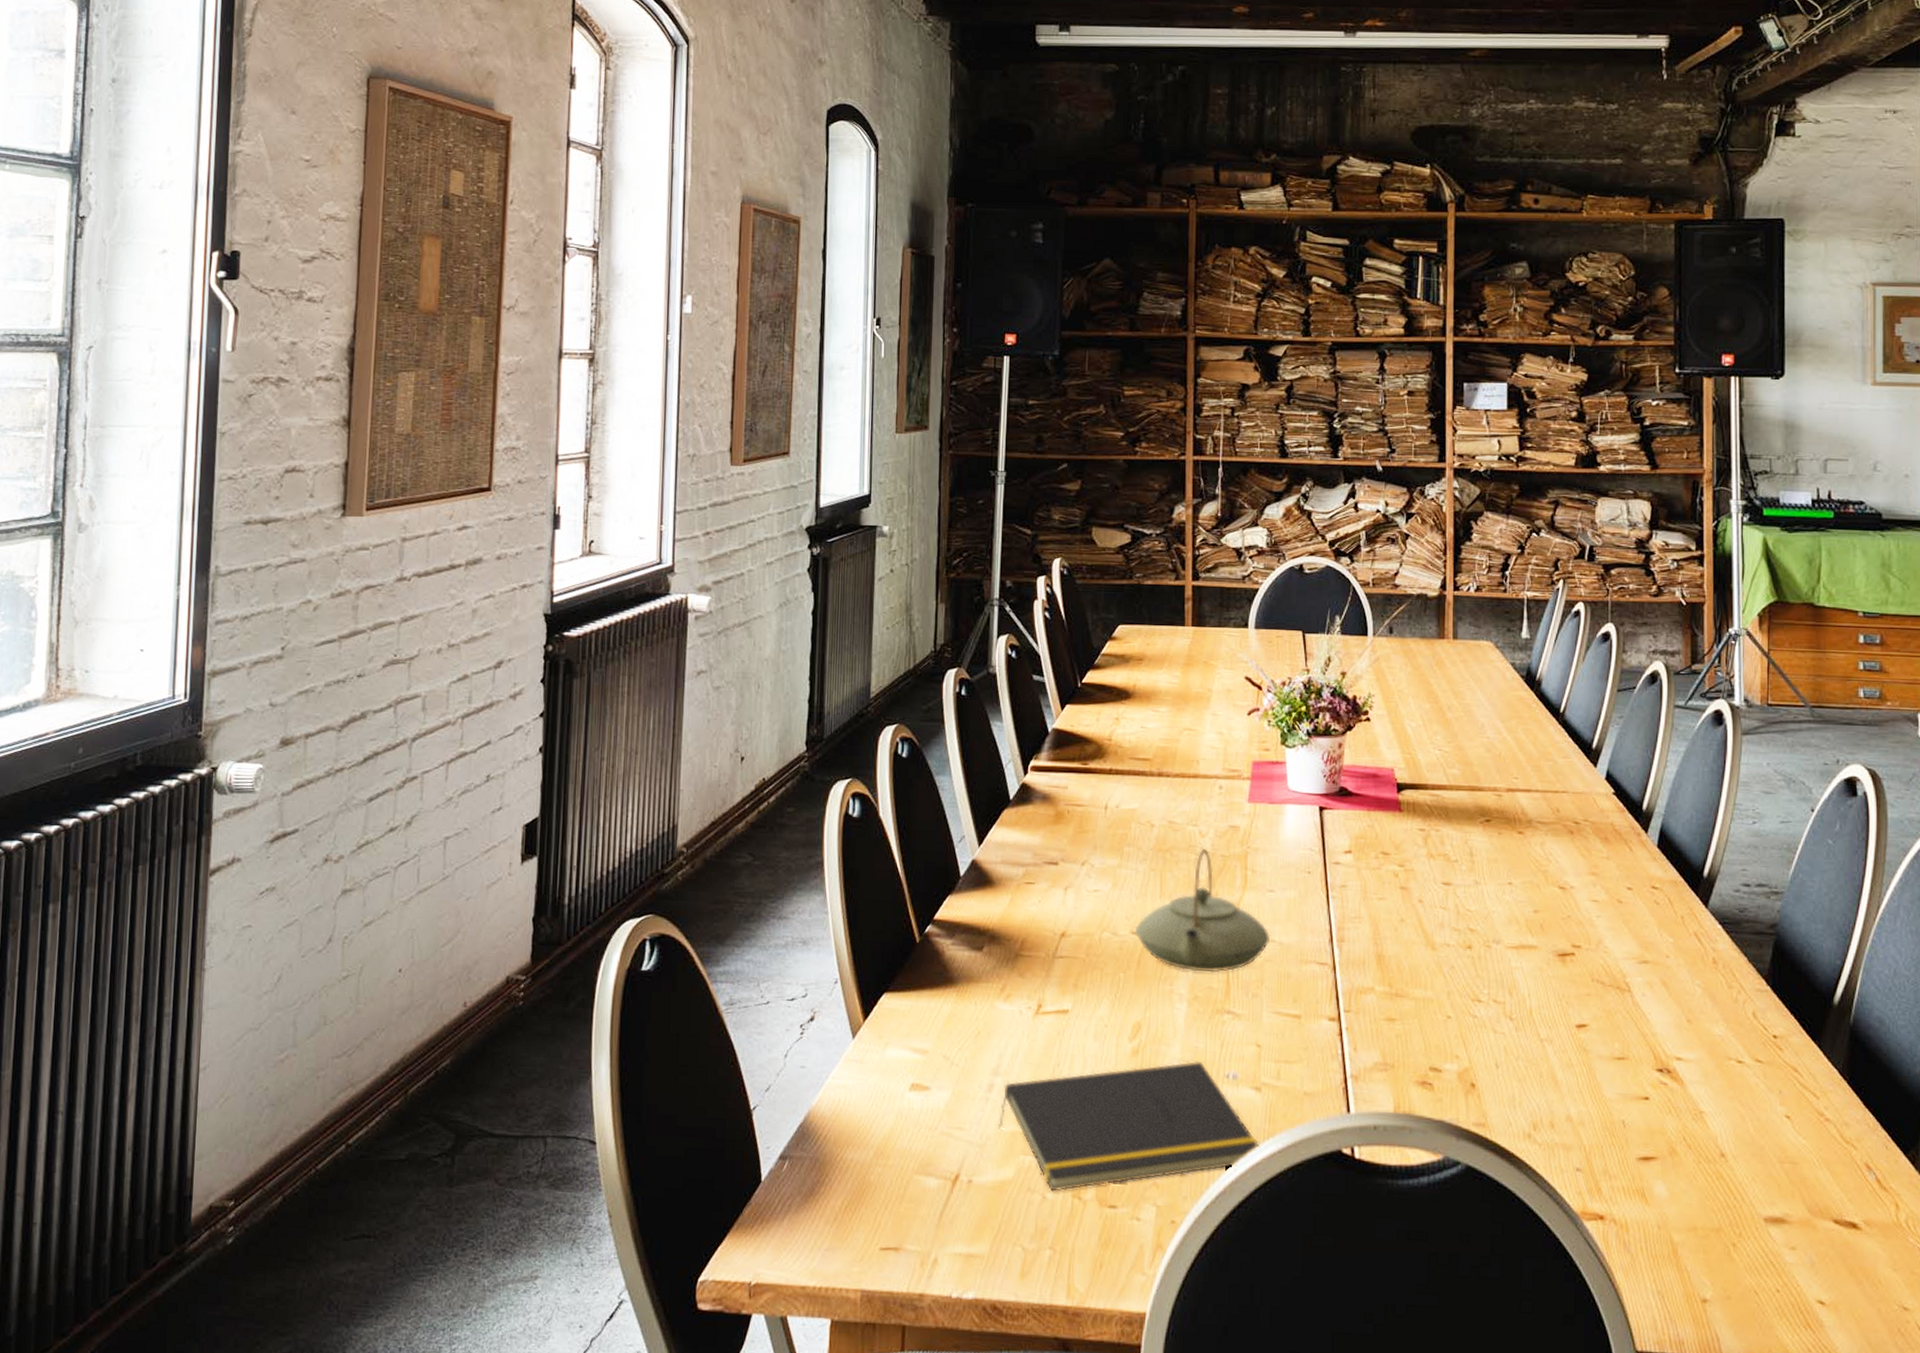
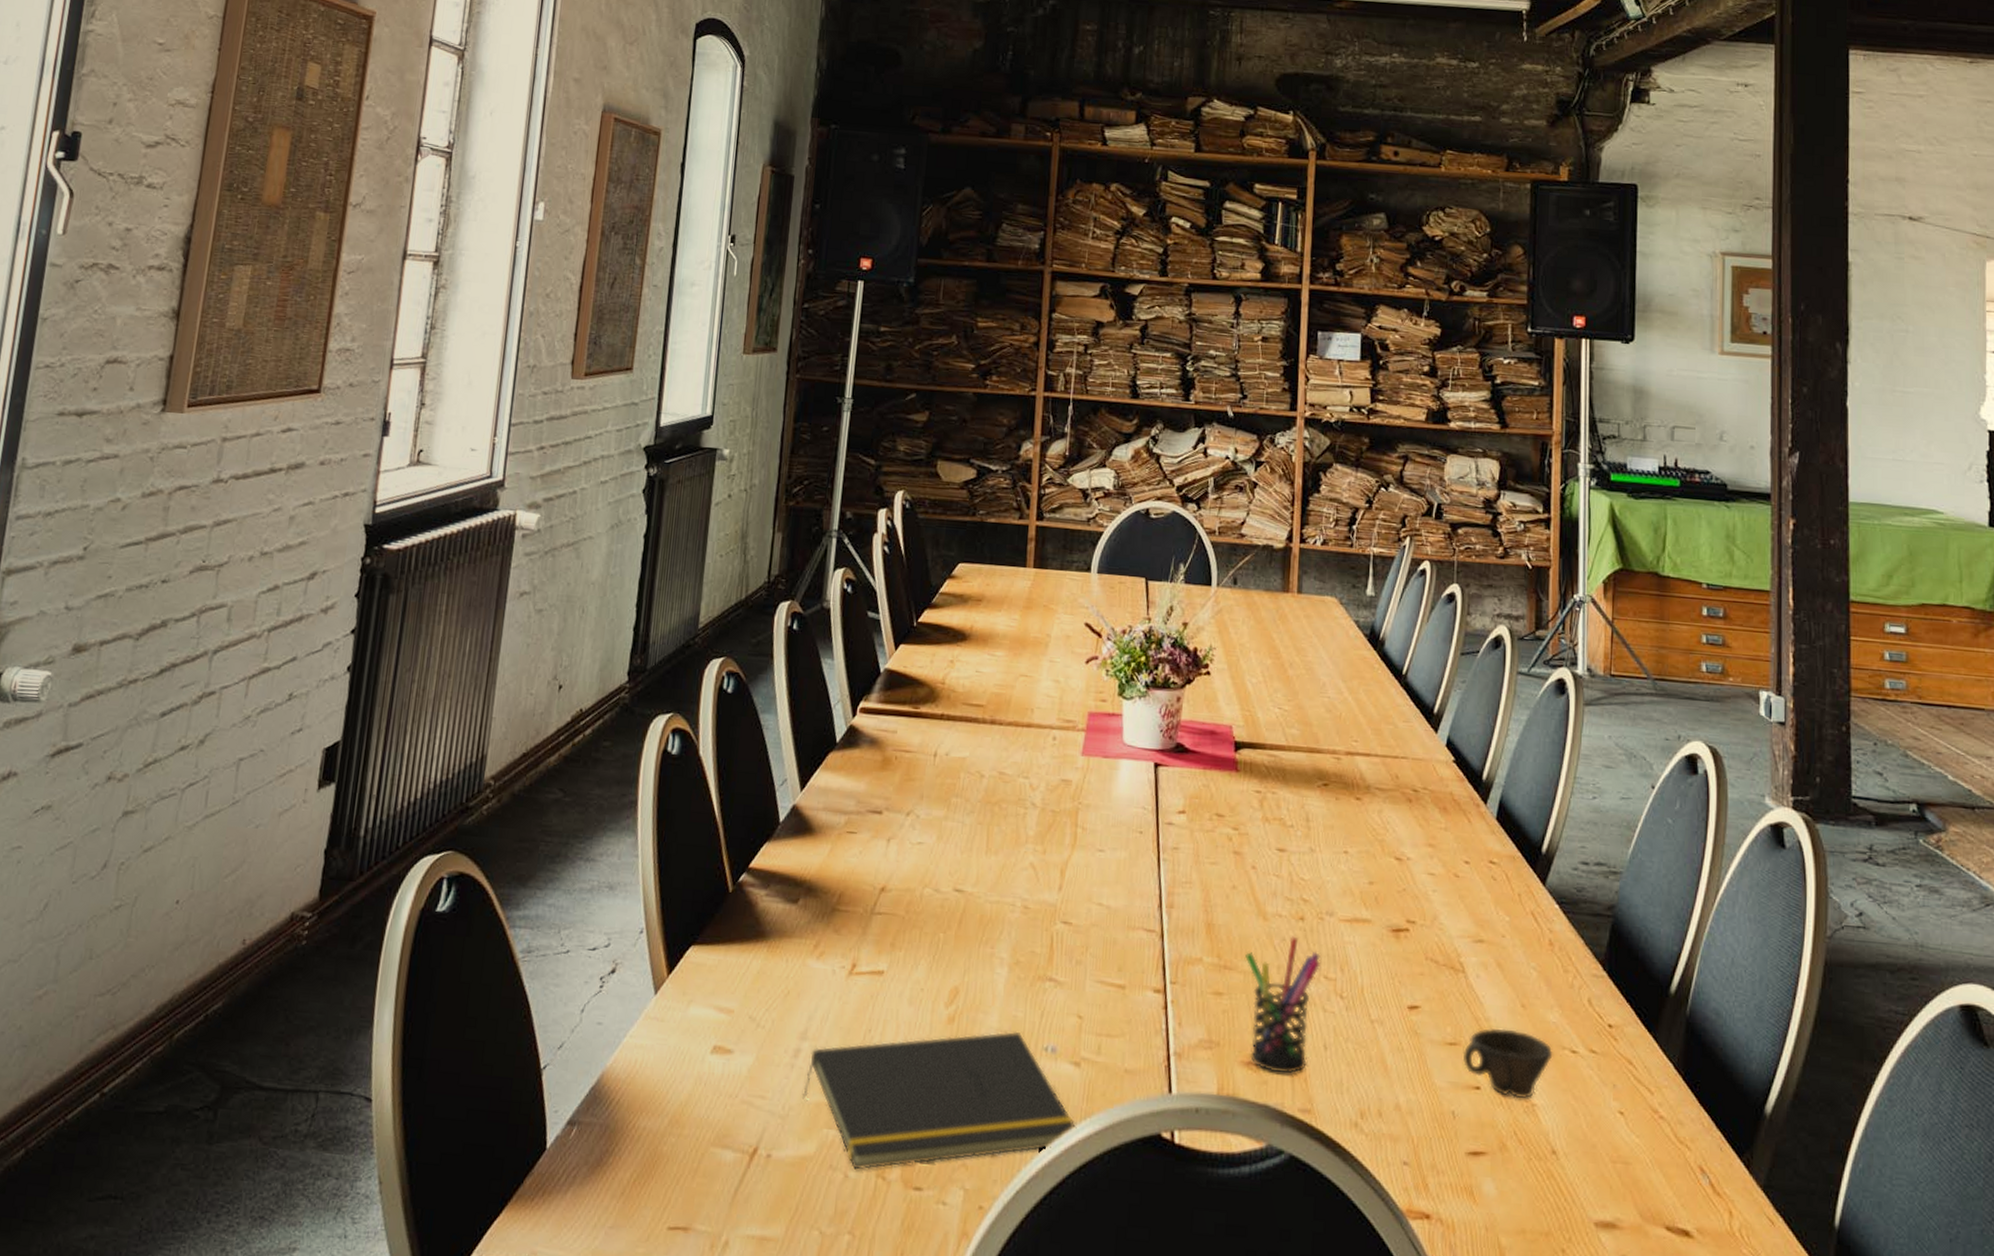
teapot: present [1134,849,1271,973] -> none [957,803,1098,936]
pen holder: none [1415,964,1490,1092] -> present [1244,936,1321,1074]
cup: none [1631,1042,1720,1108] -> present [1462,1027,1553,1100]

